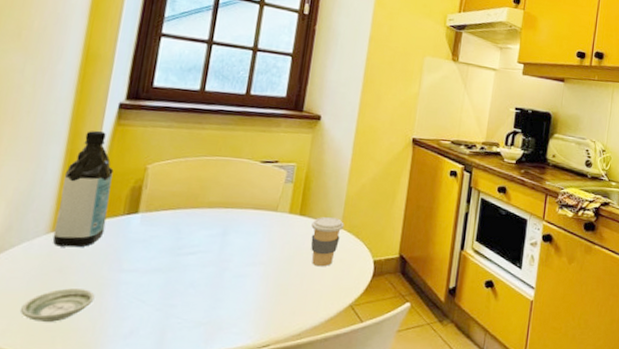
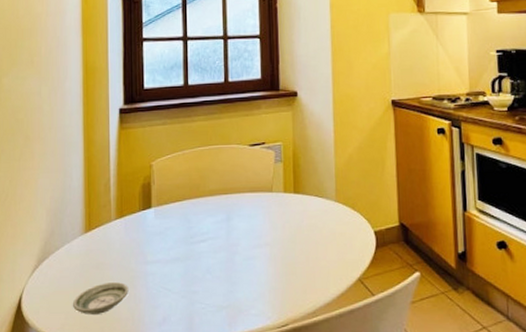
water bottle: present [52,130,114,248] -> none [86,136,127,246]
coffee cup: present [310,216,344,267] -> none [307,191,339,243]

